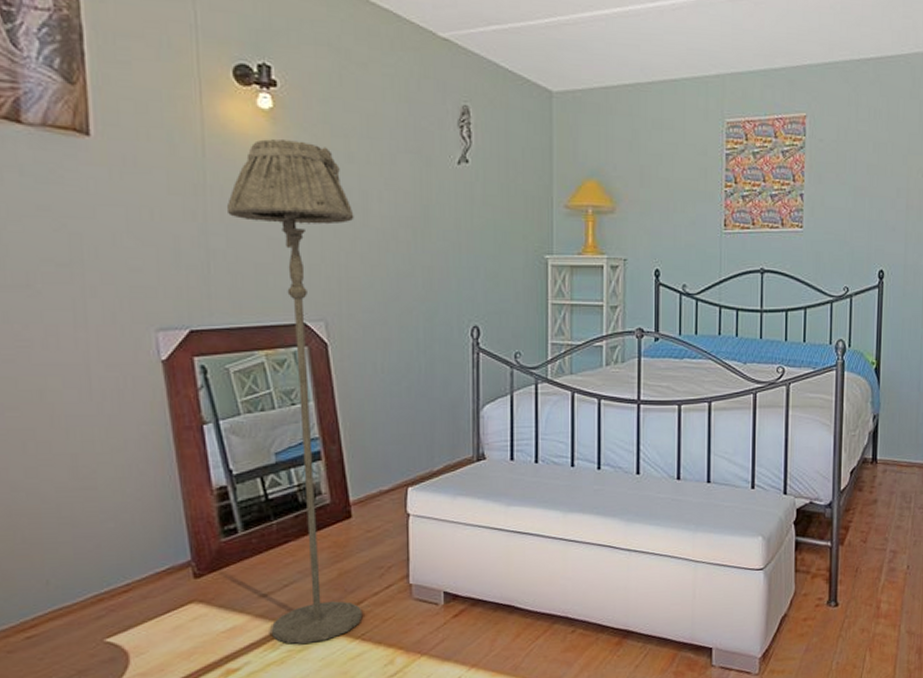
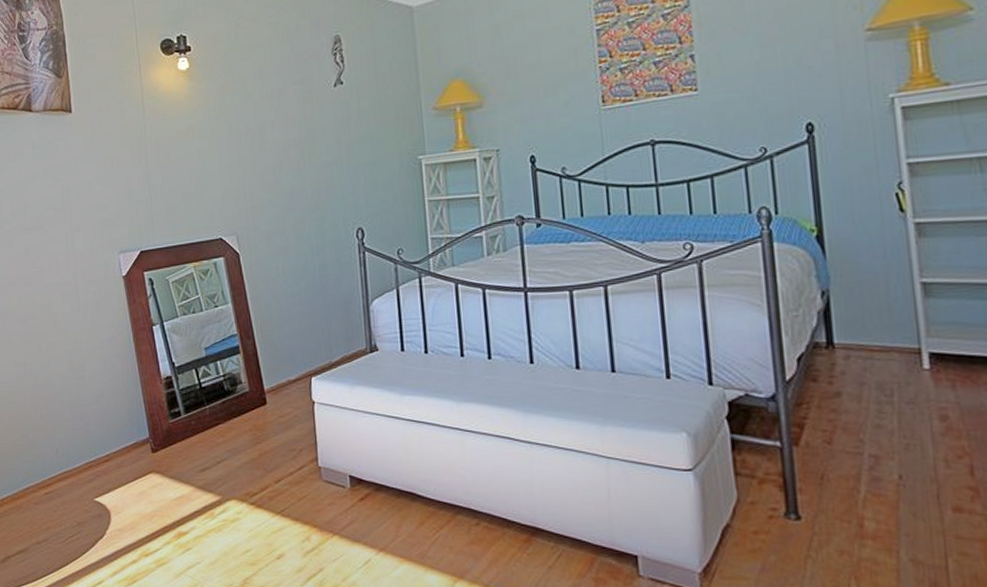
floor lamp: present [227,138,363,644] -> none [161,90,281,515]

